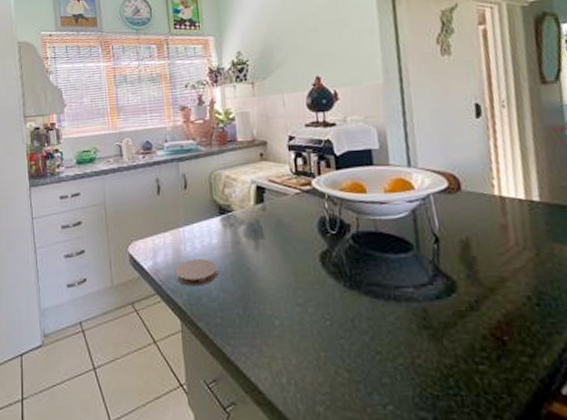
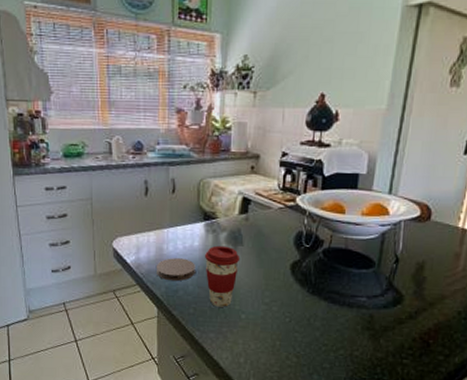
coffee cup: none [224,240,264,313] -> present [204,245,240,307]

